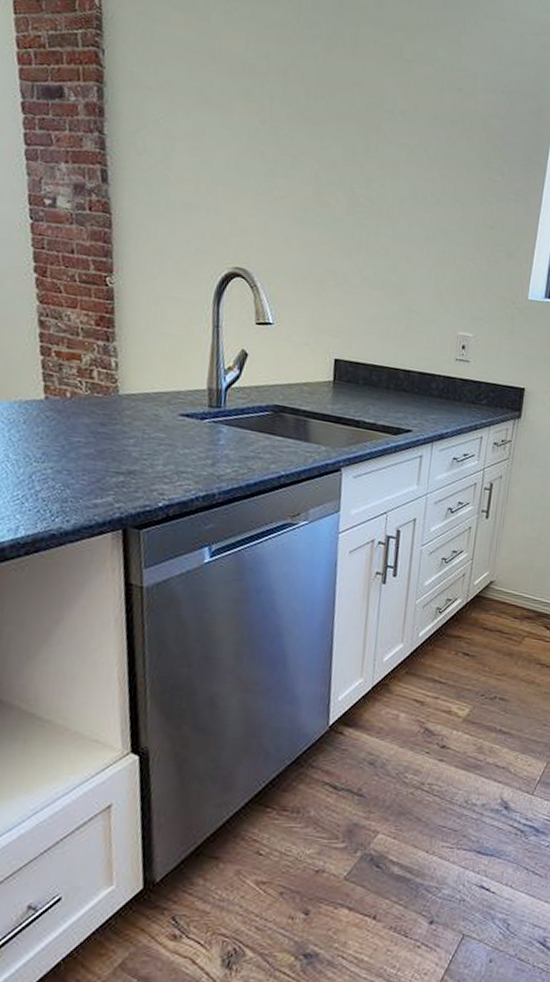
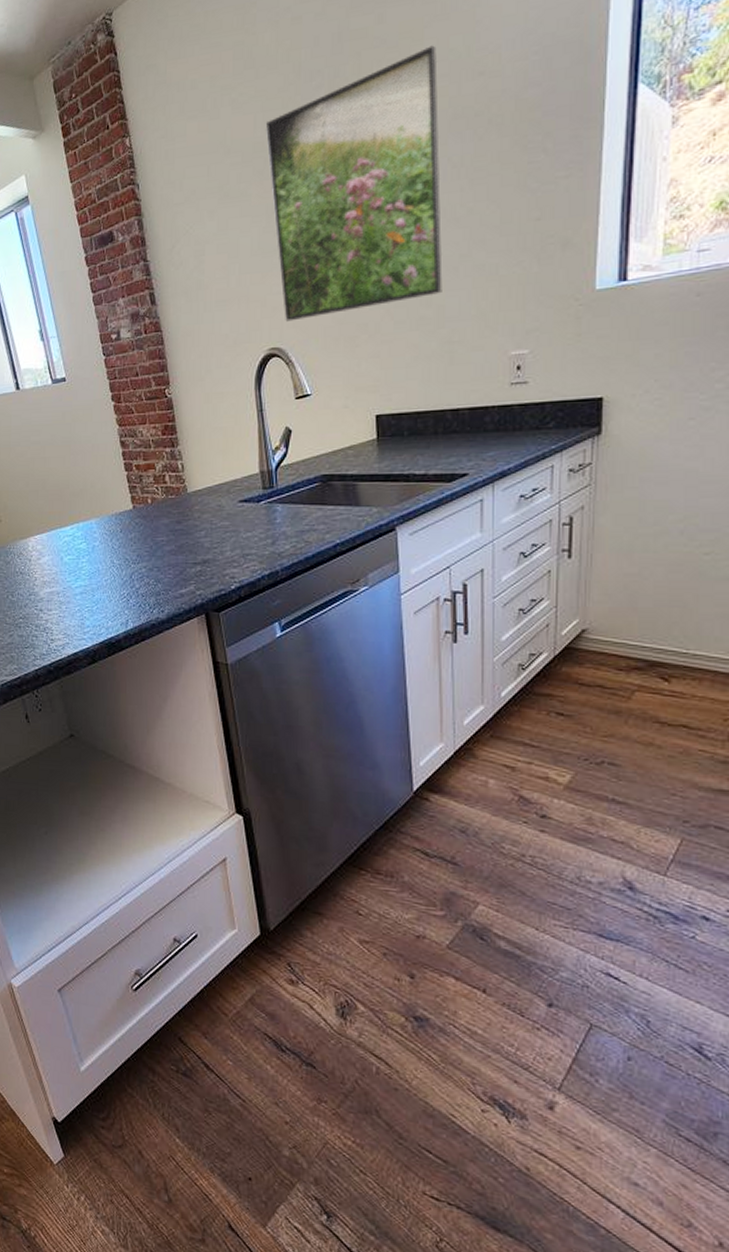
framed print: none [254,46,426,265] -> present [265,45,443,322]

